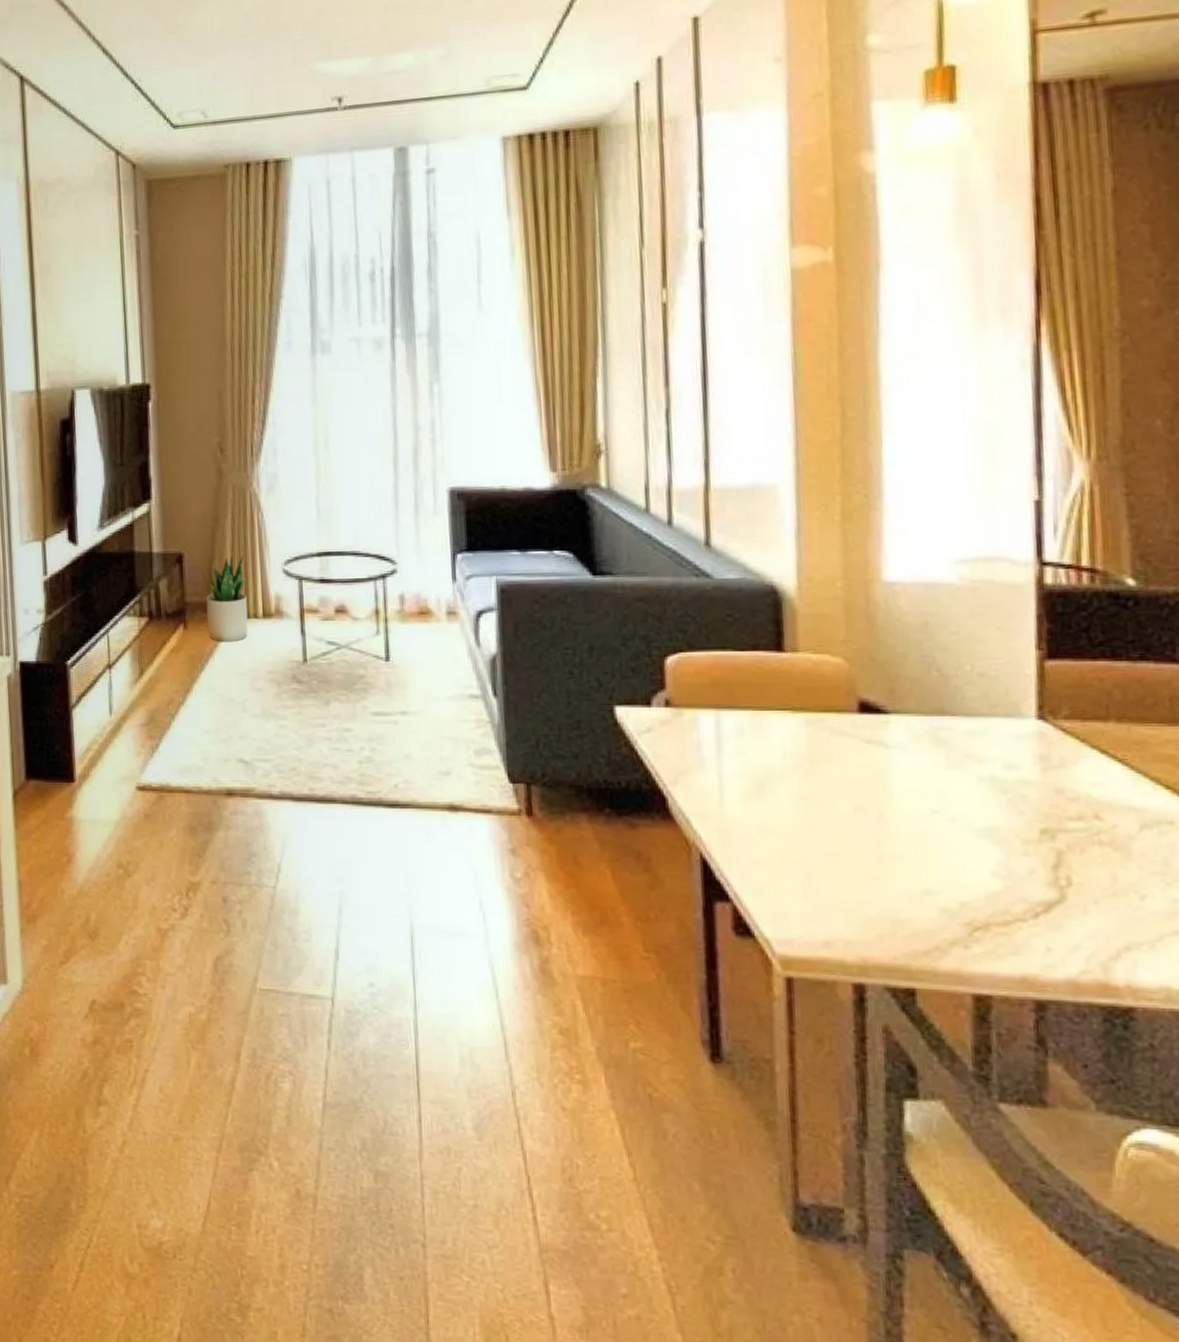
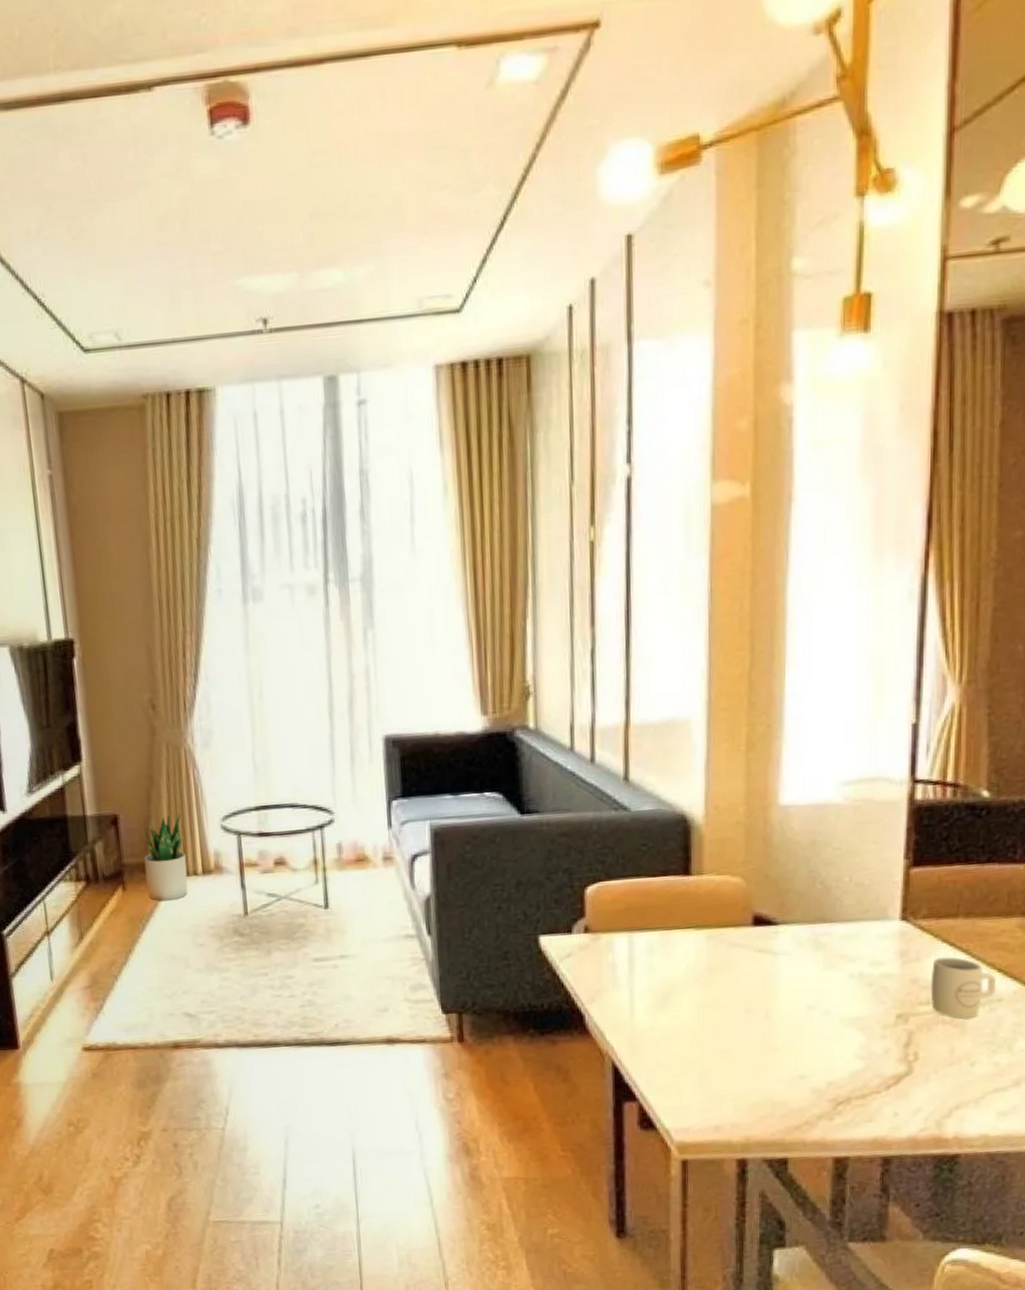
mug: none [1080,766,1166,841] -> present [930,956,997,1018]

